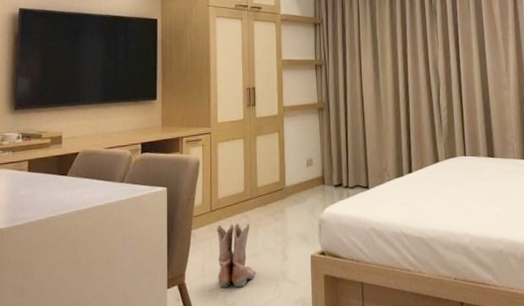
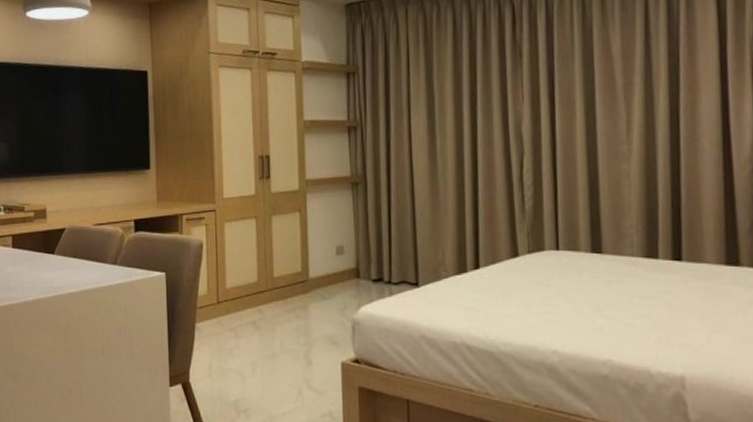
boots: present [216,223,255,288] -> none [224,318,272,393]

